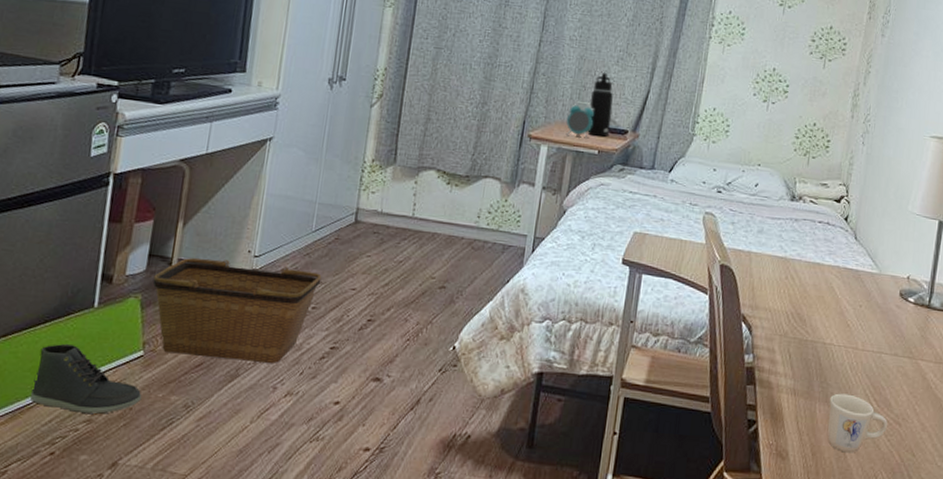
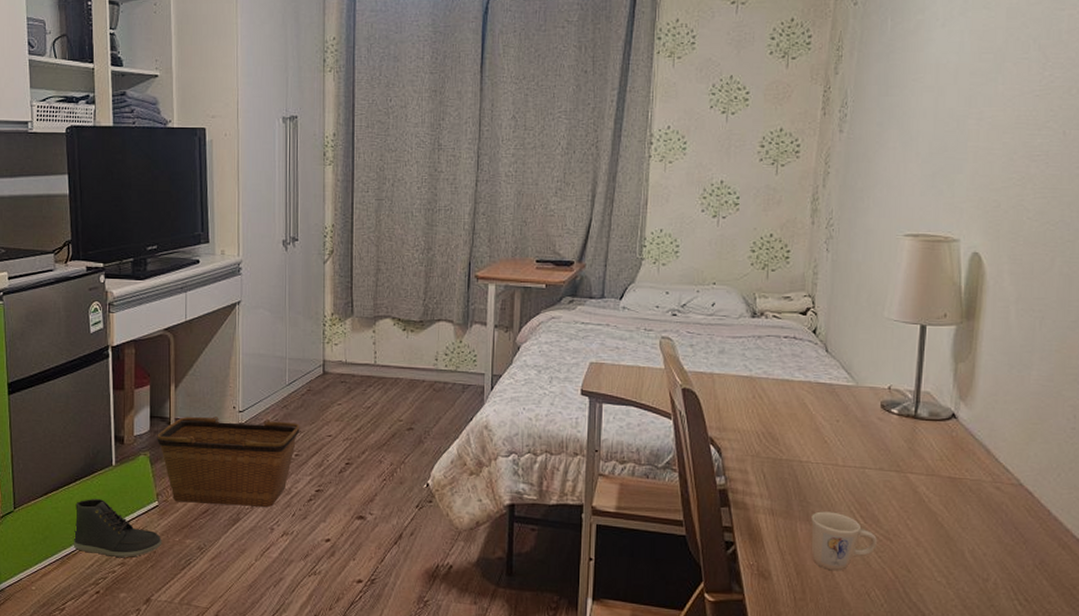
alarm clock: present [567,101,594,138] -> none [512,237,537,273]
water bottle: present [587,73,613,137] -> none [533,206,556,270]

